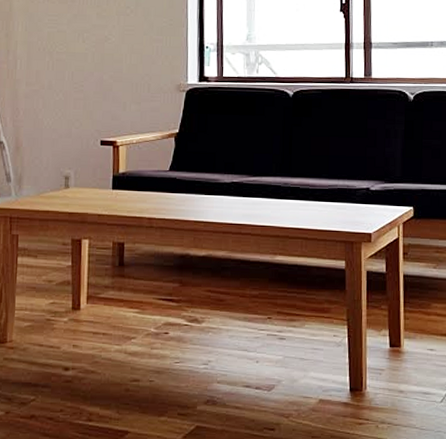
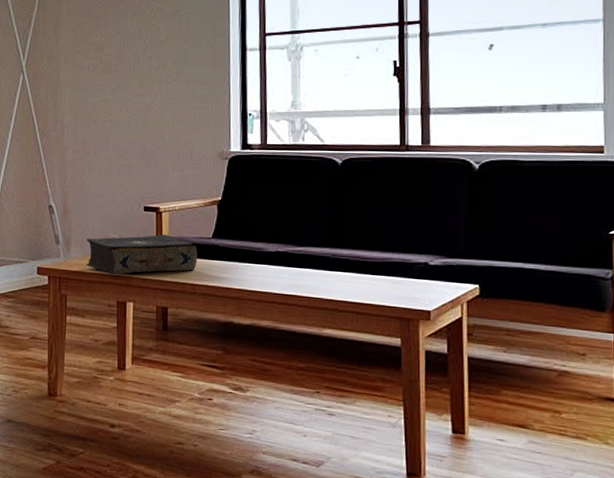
book: none [38,169,155,212] -> present [85,234,198,275]

